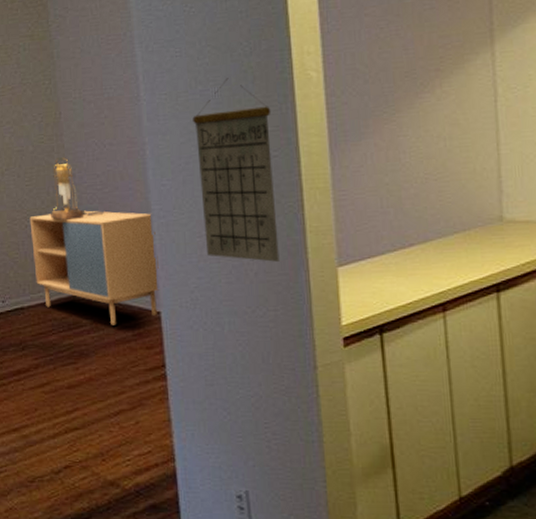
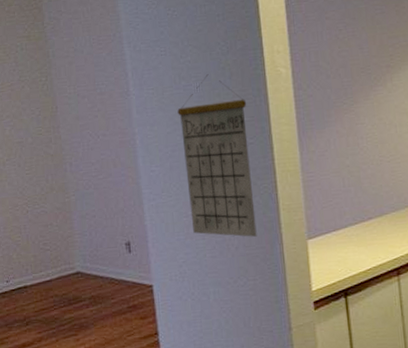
storage cabinet: present [29,210,160,326] -> none [30,195,152,299]
table lamp: present [51,157,104,220] -> none [50,147,99,205]

